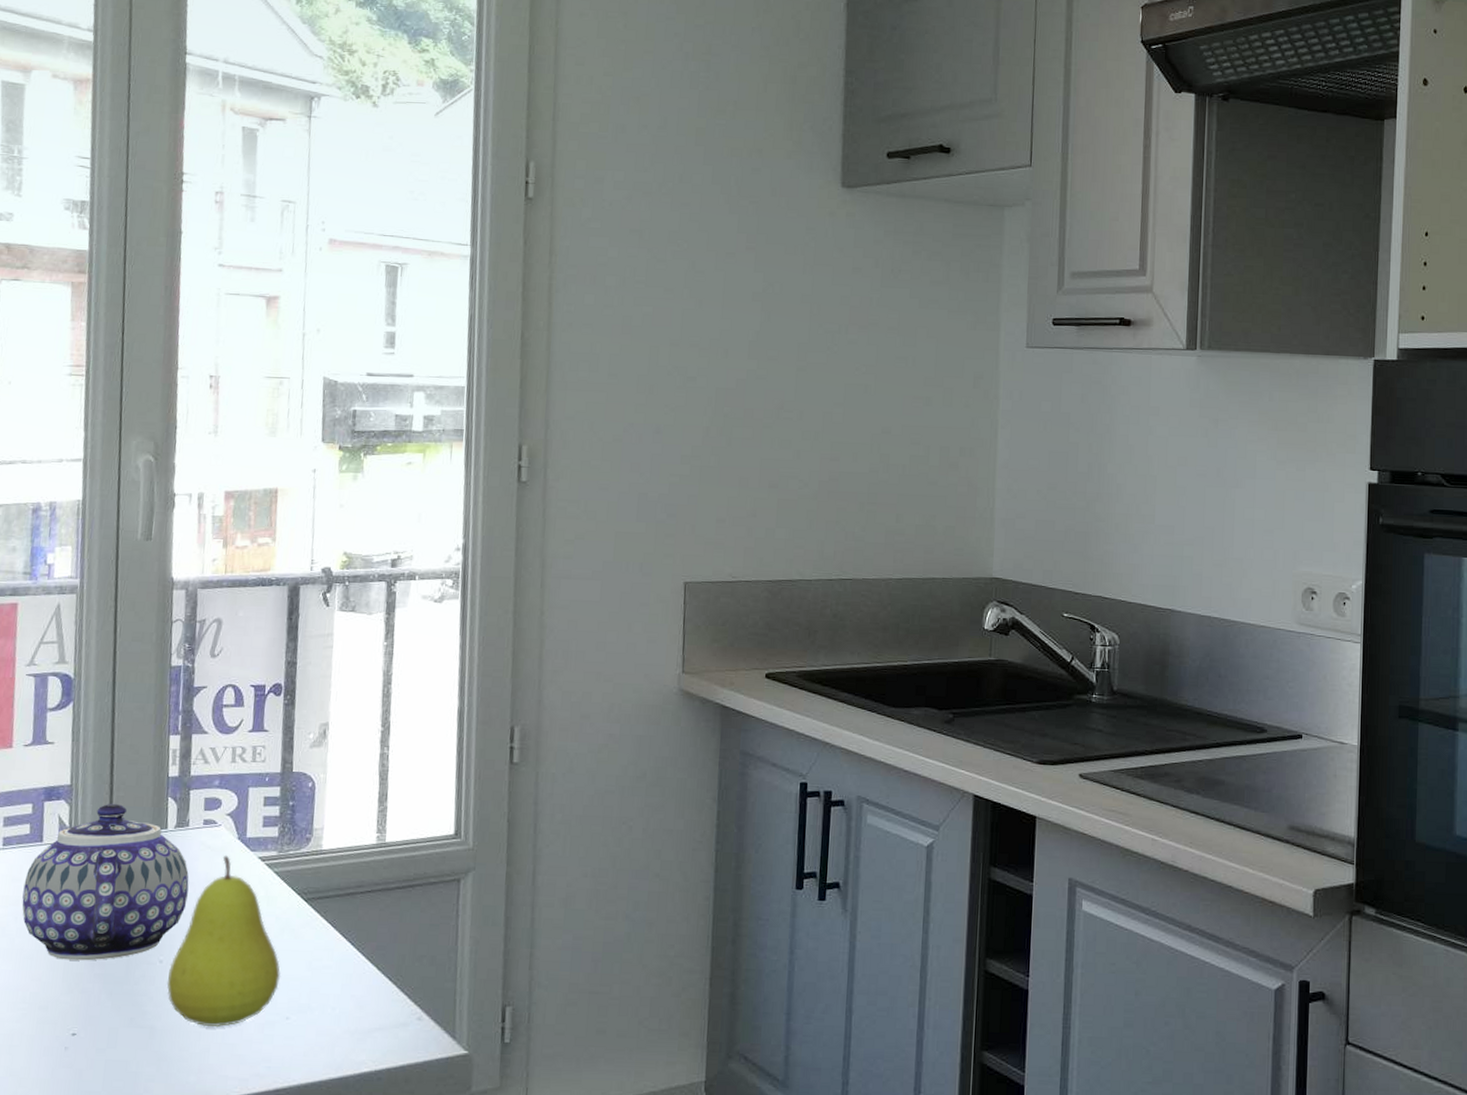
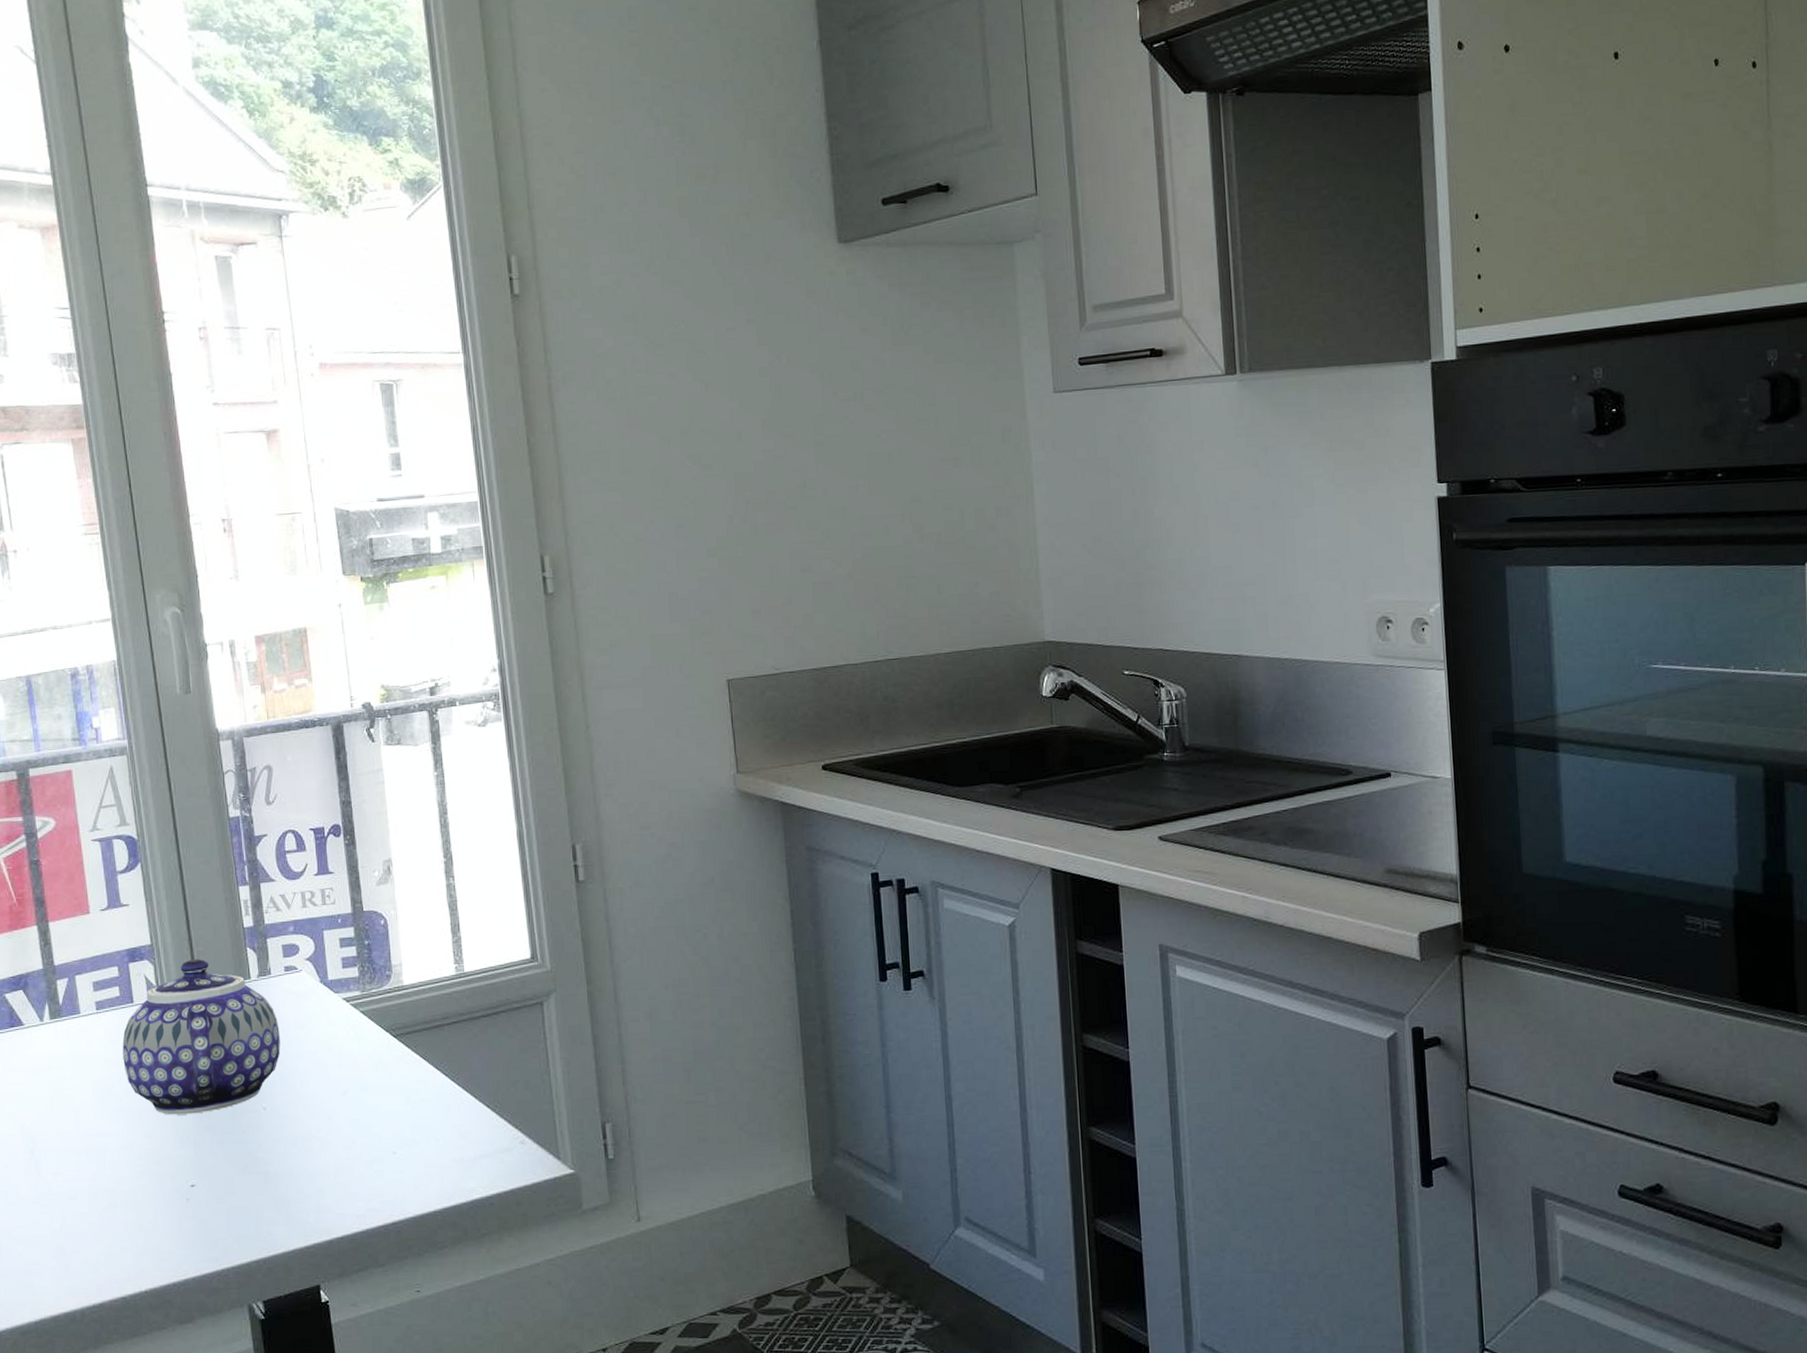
fruit: present [166,855,281,1028] -> none [273,999,382,1168]

